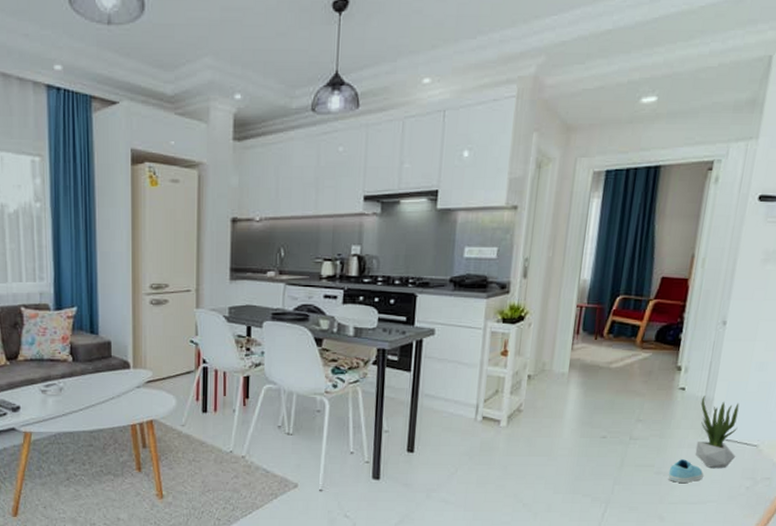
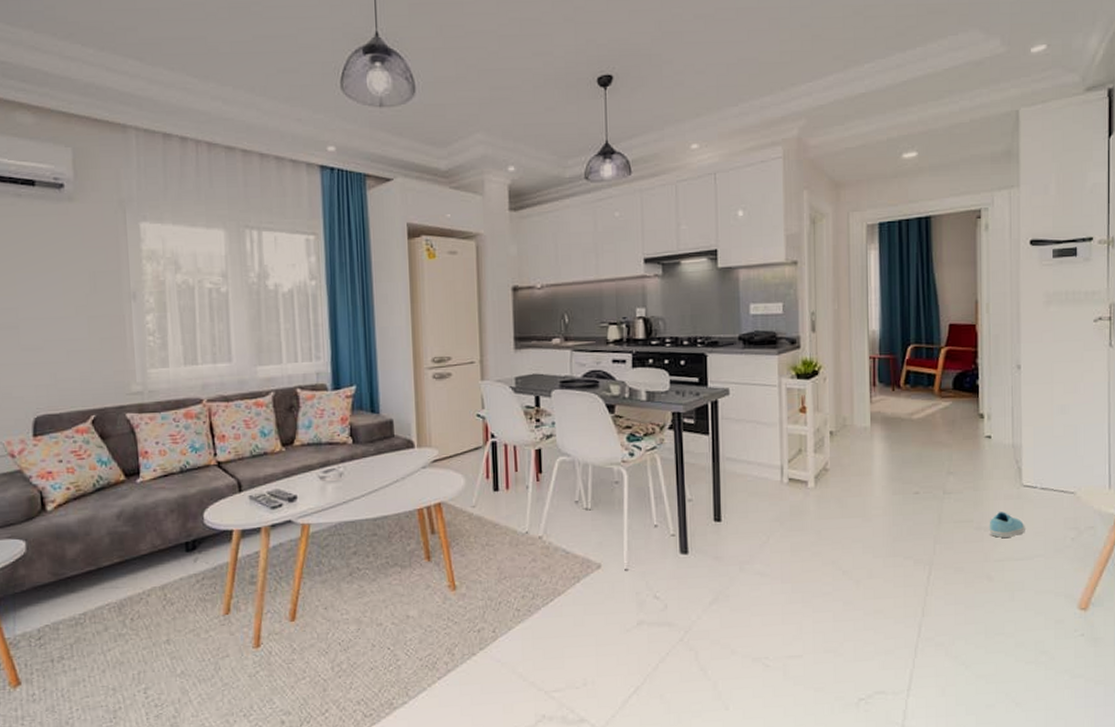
potted plant: present [695,396,740,469] -> none [1009,443,1055,520]

